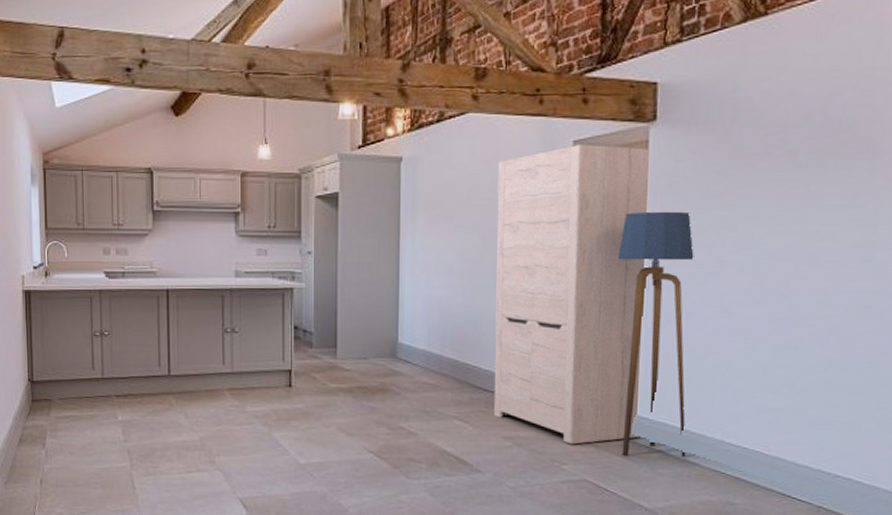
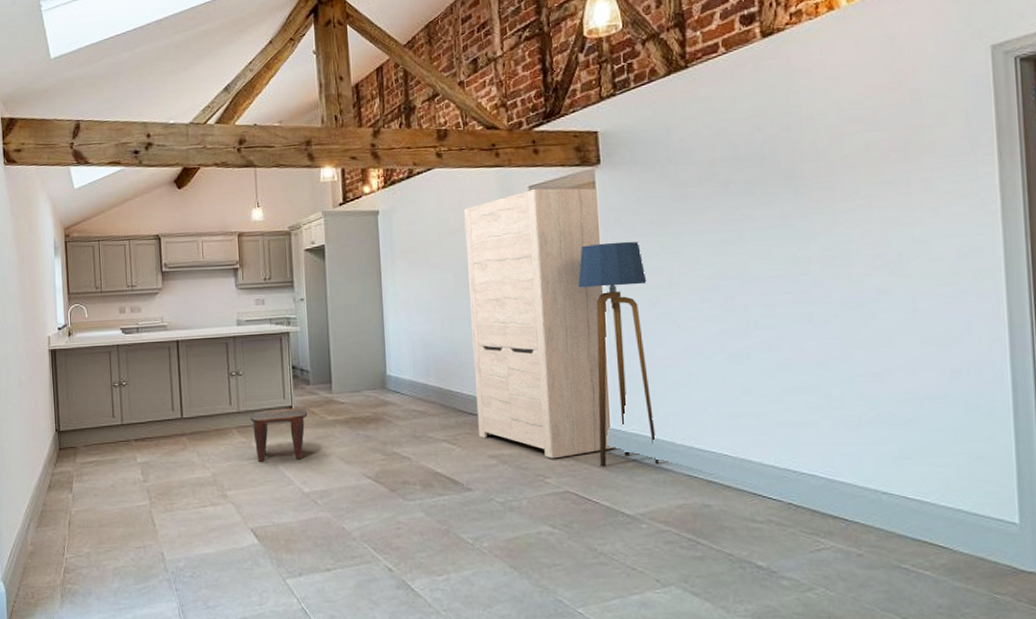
stool: none [245,372,308,428] -> present [250,408,308,462]

